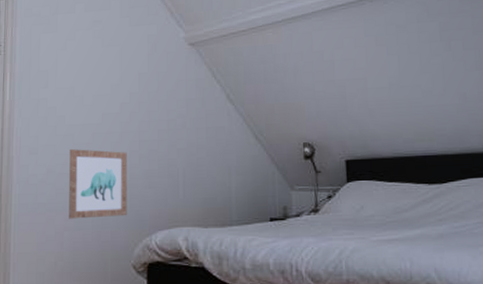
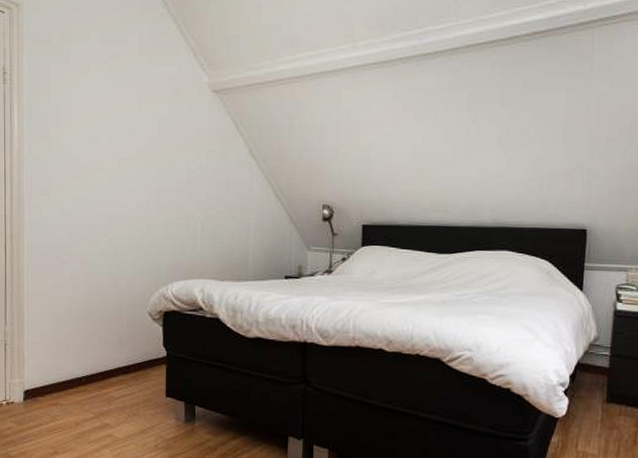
wall art: present [69,149,127,219] -> none [84,193,144,265]

